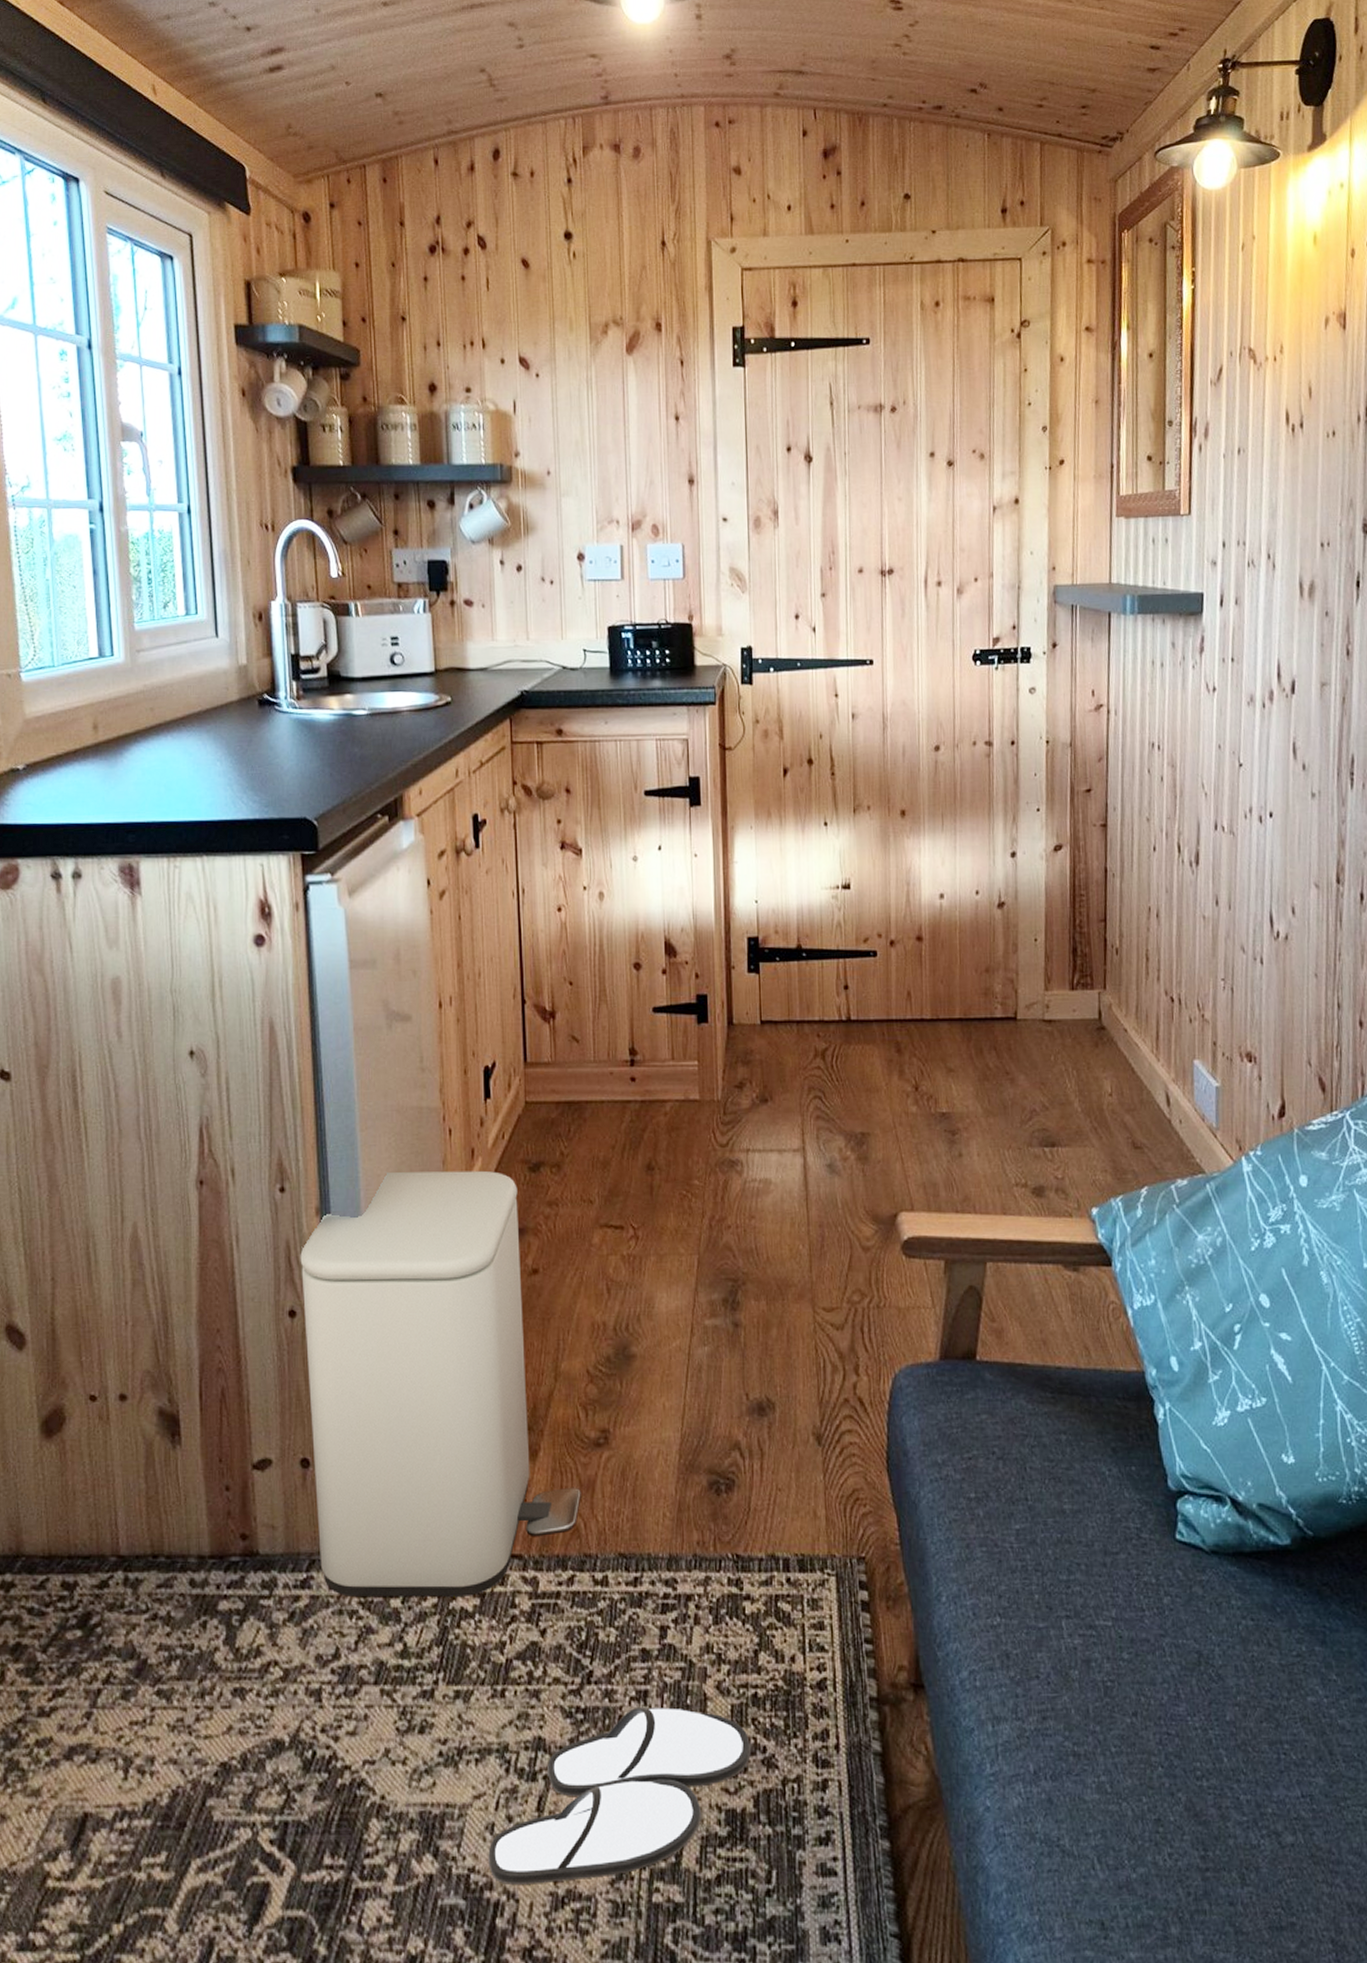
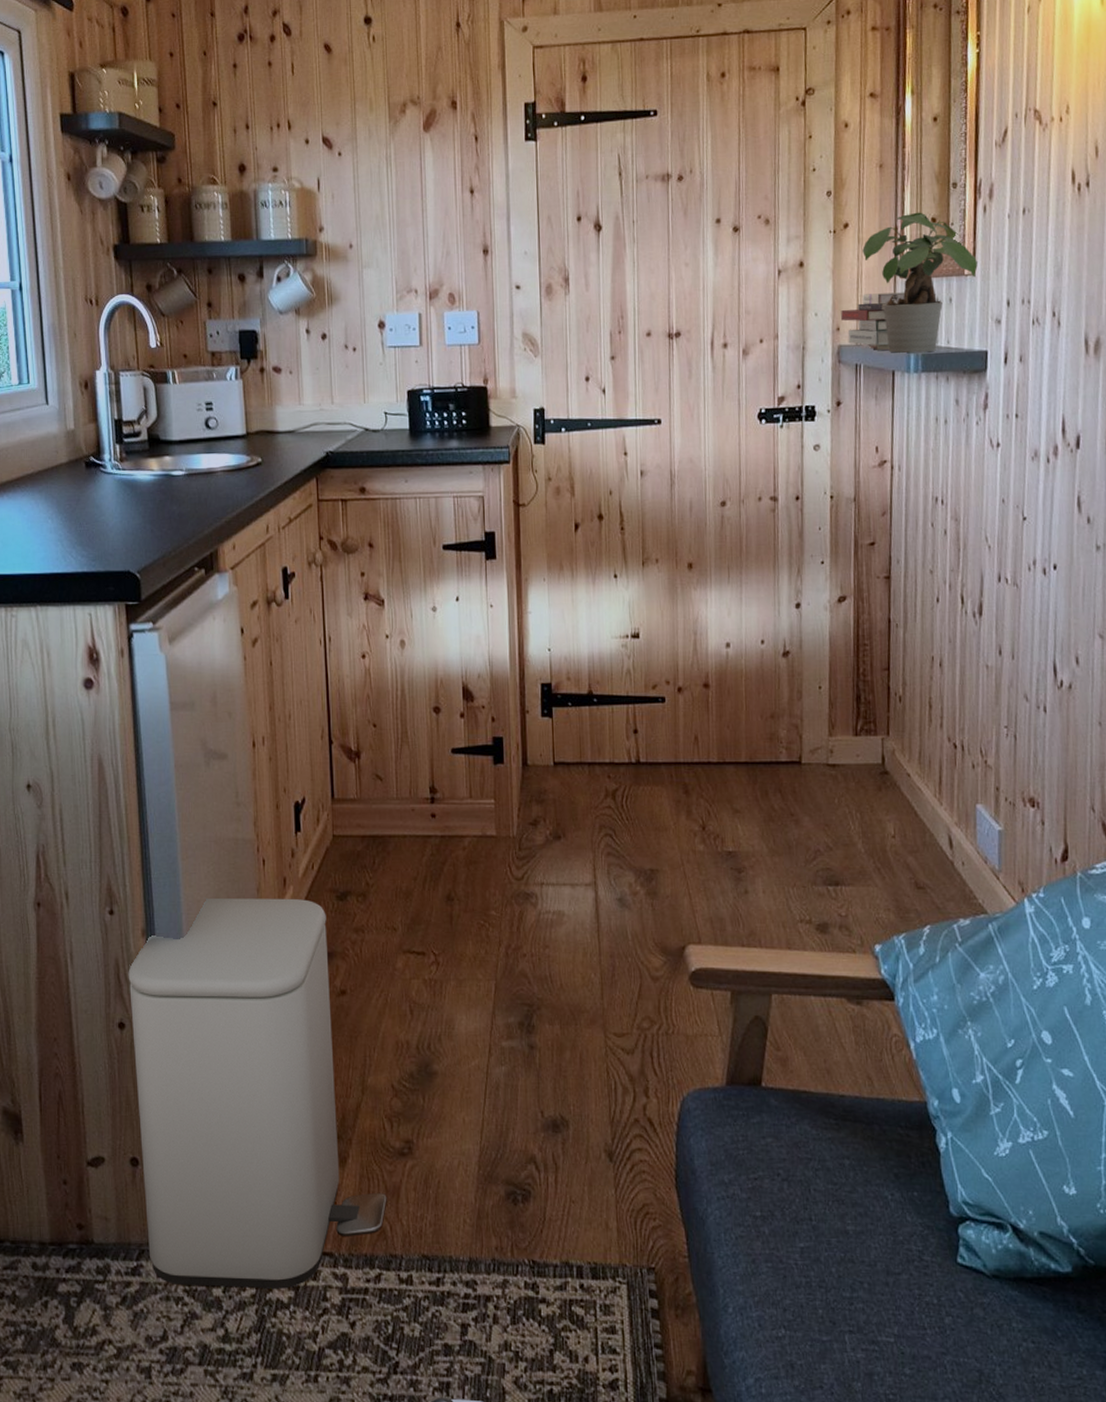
books: none [1057,531,1121,591] -> present [841,292,905,350]
potted plant: none [1078,450,1193,594] -> present [862,212,978,353]

